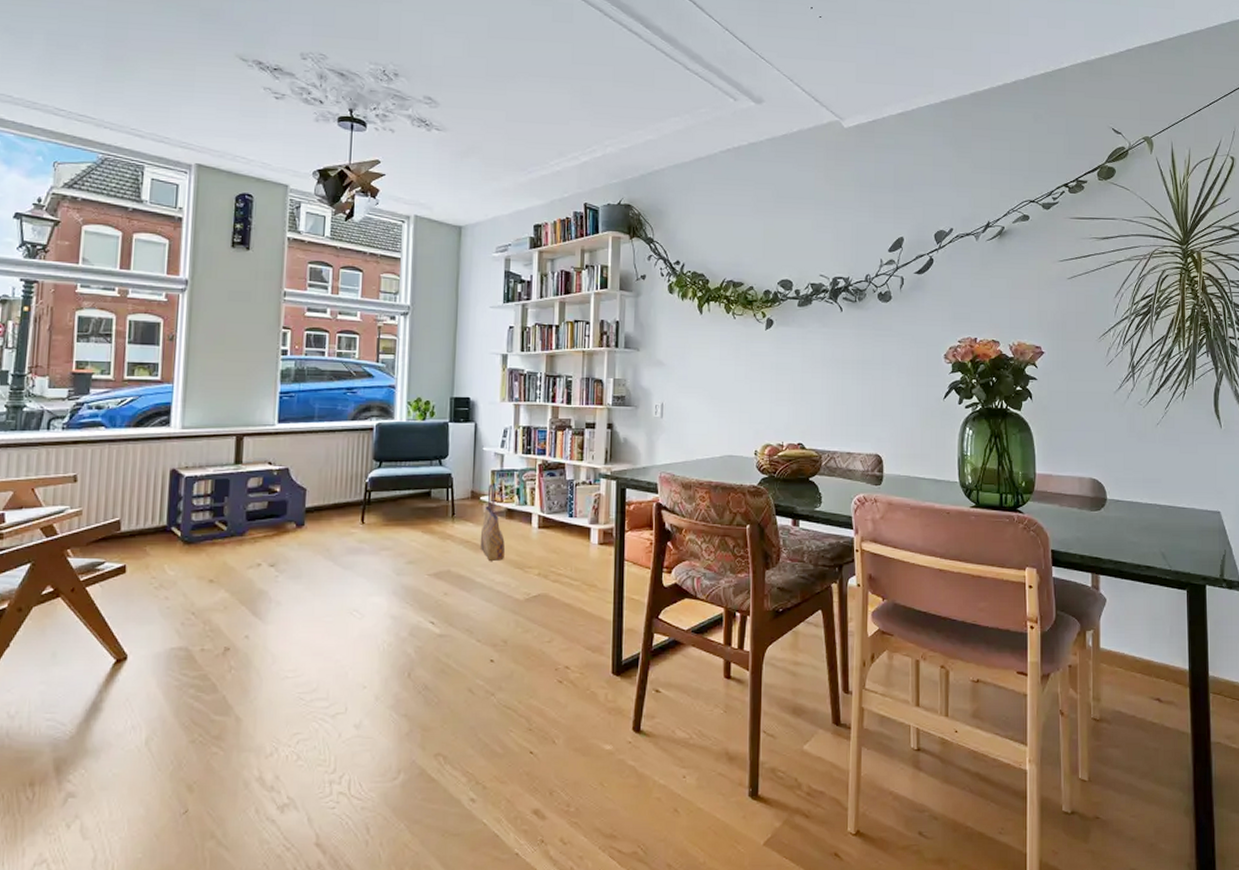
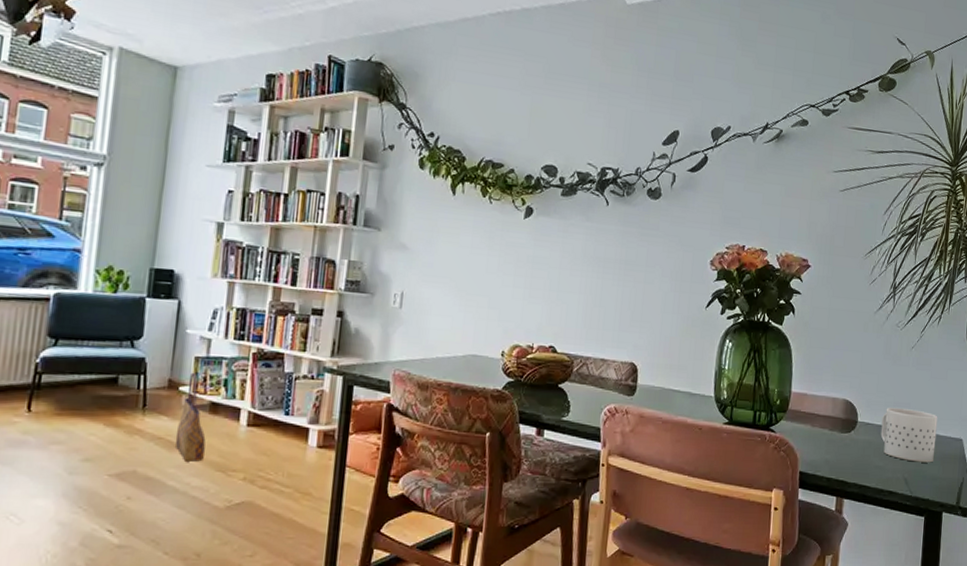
mug: none [1132,483,1192,537] -> present [880,407,938,463]

